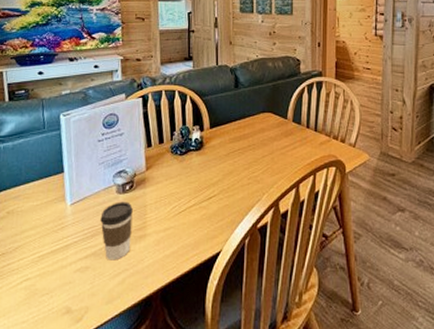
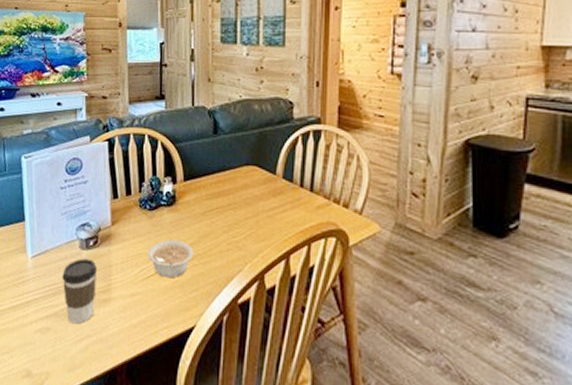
legume: none [178,179,220,212] -> present [147,240,194,278]

